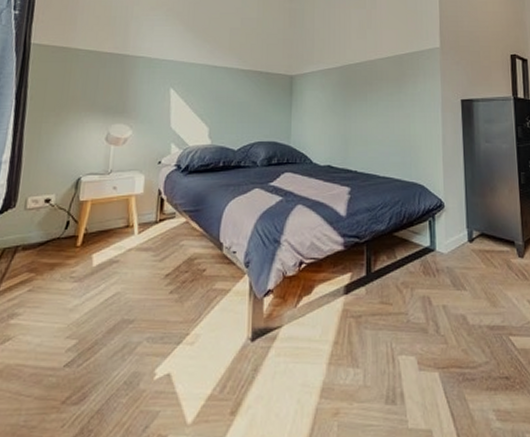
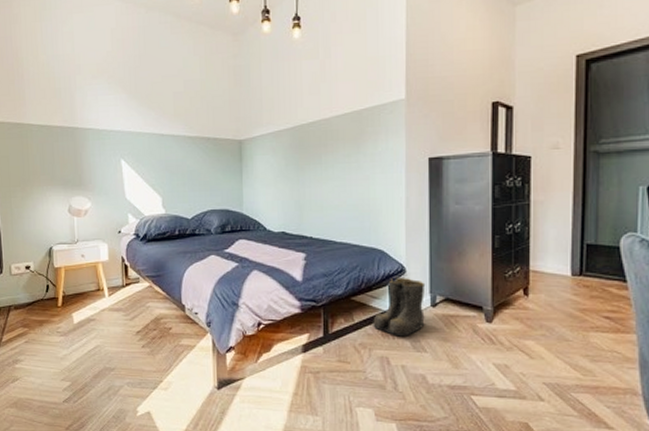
boots: none [414,213,465,274] -> present [373,278,426,337]

